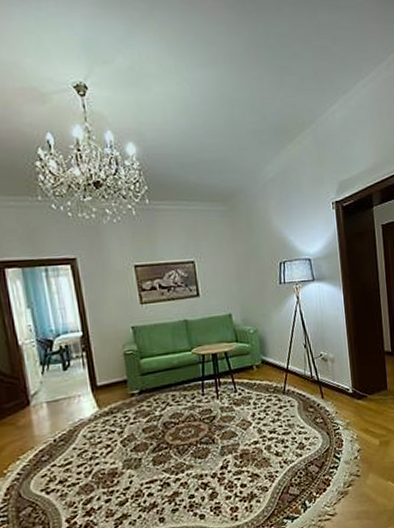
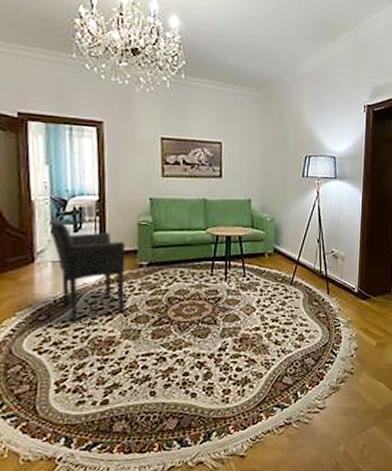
armchair: none [38,358,124,460] -> present [49,217,126,323]

